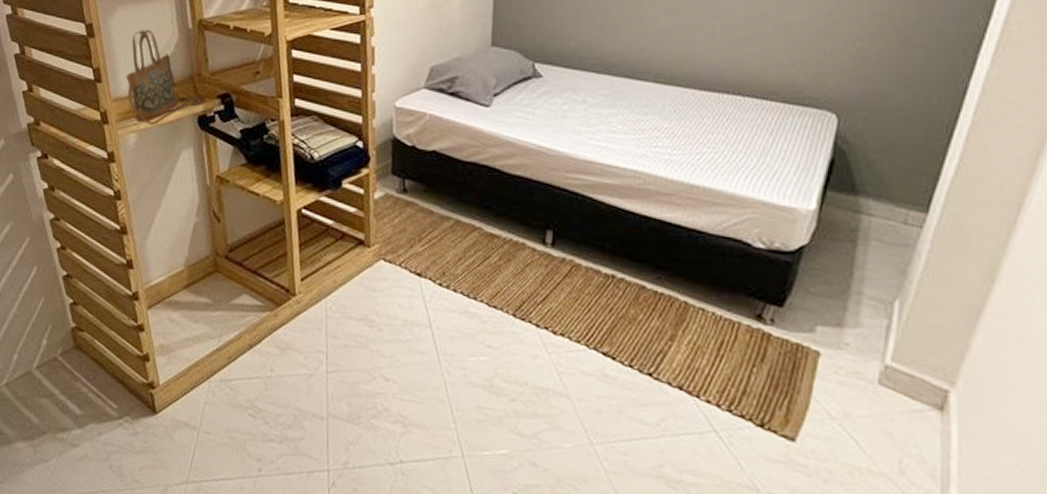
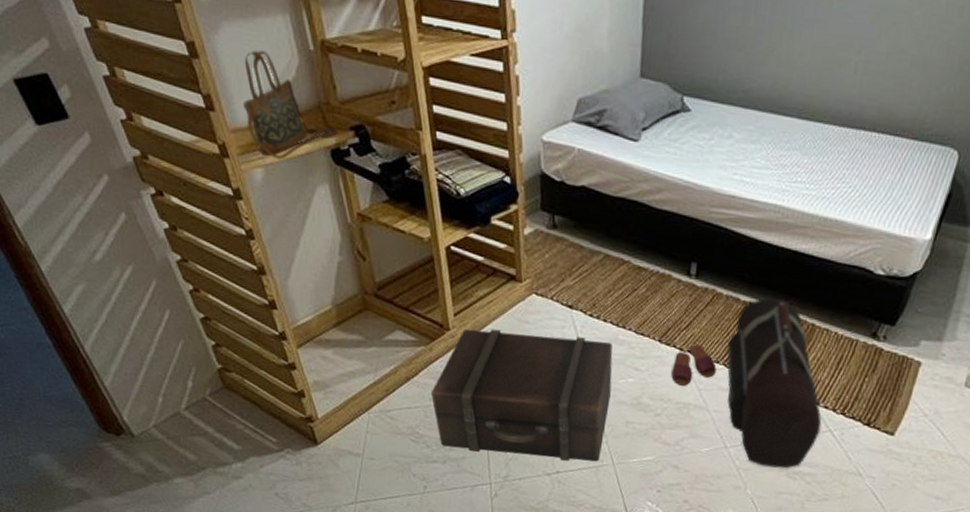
suitcase: none [272,294,463,452] -> present [430,328,613,462]
slippers: none [527,320,577,368] -> present [671,344,716,386]
duffel bag: none [587,270,705,476] -> present [726,297,822,469]

